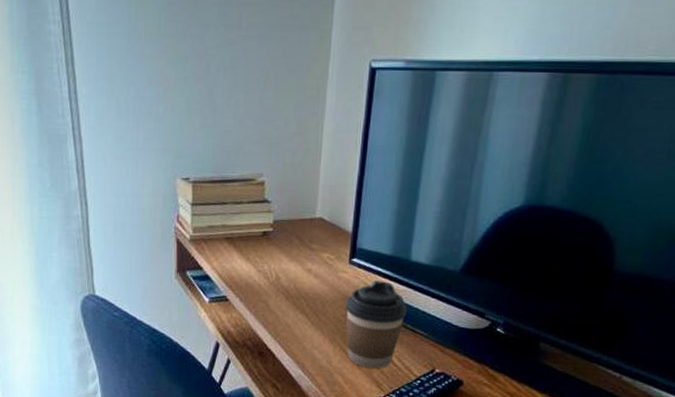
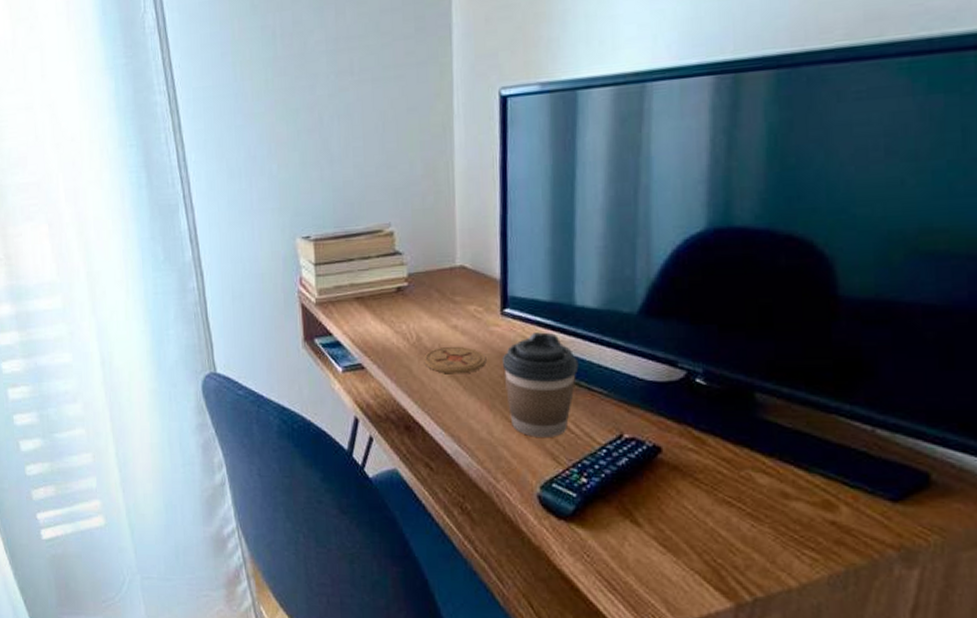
coaster: none [280,286,333,311] -> present [423,346,487,374]

